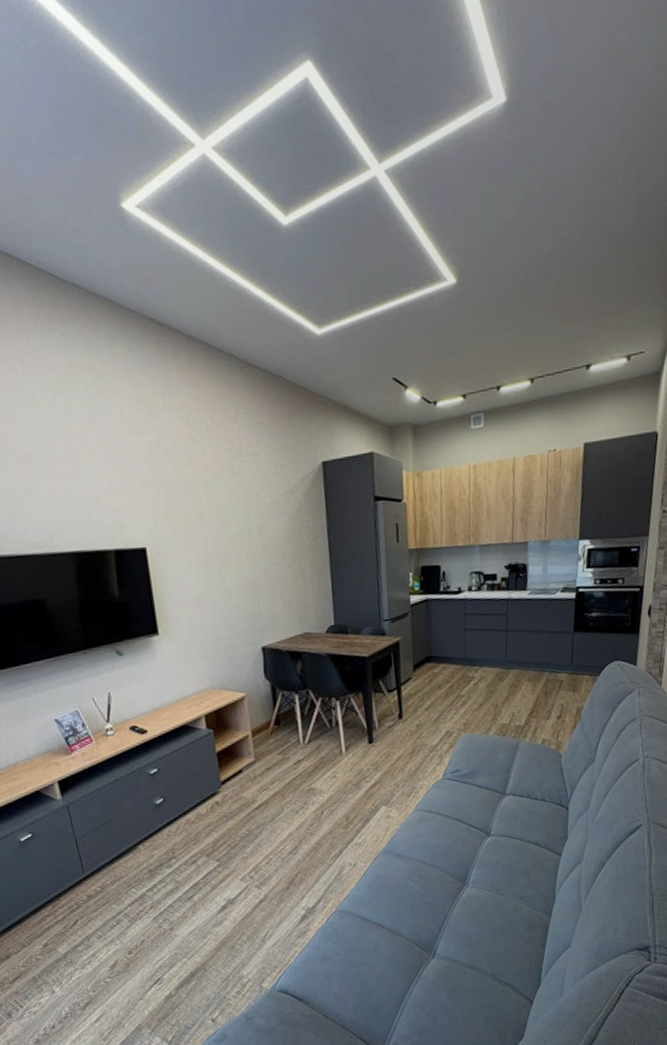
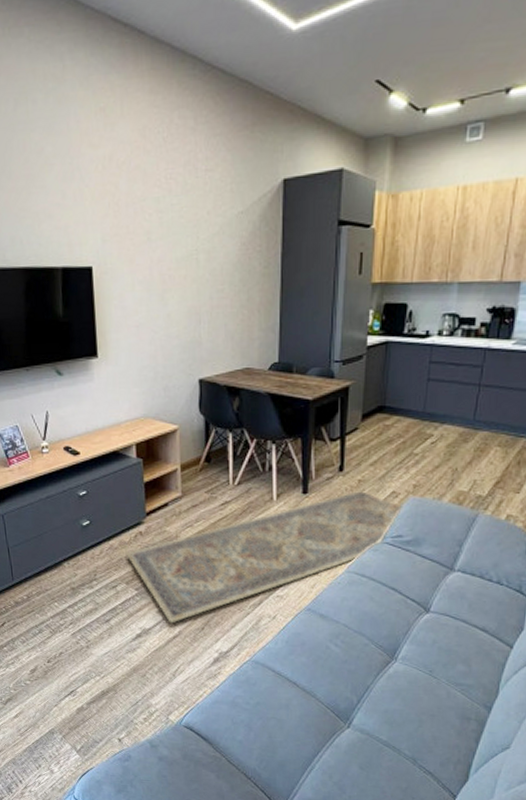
rug: none [204,734,458,889] -> present [127,491,404,624]

